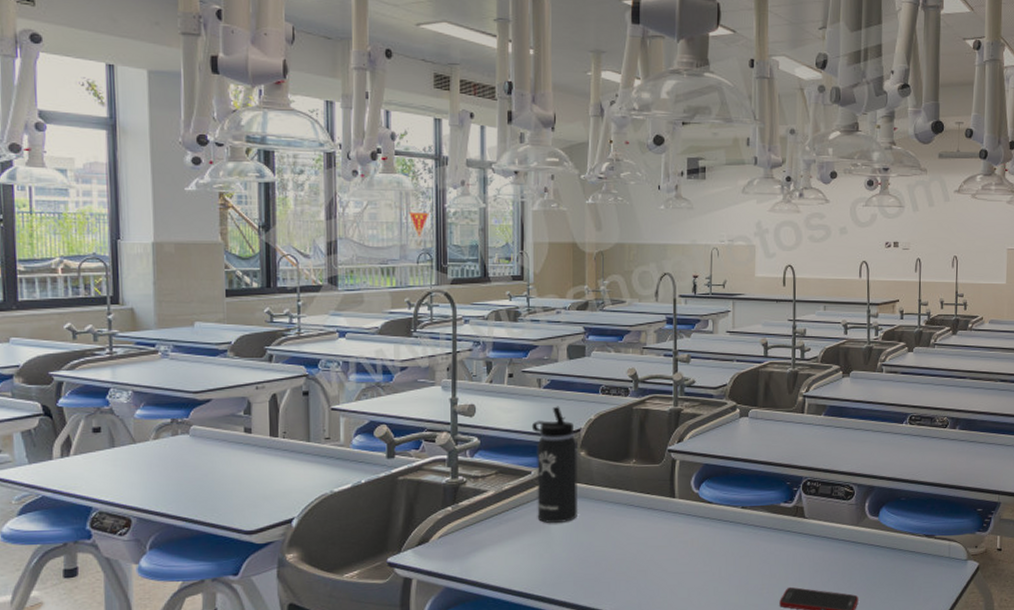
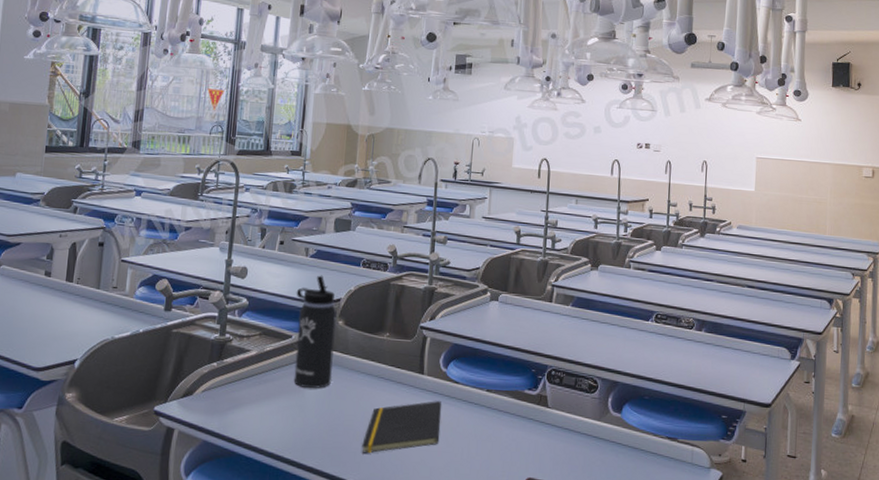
notepad: none [616,522,697,582] -> present [361,400,442,454]

